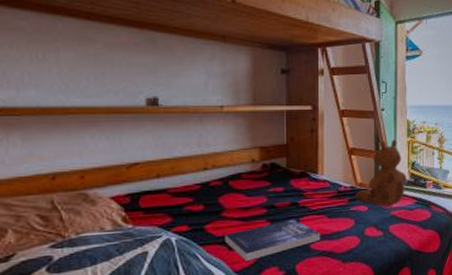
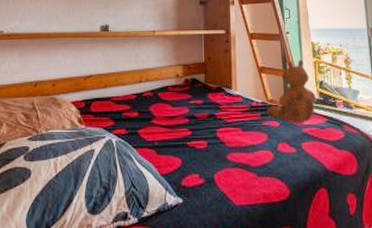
book: present [224,219,321,261] -> none [153,130,237,166]

